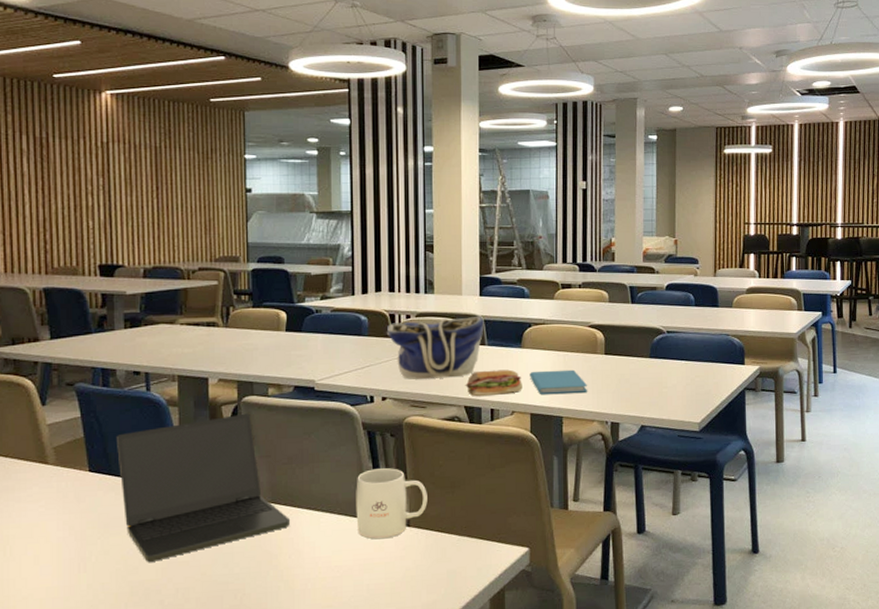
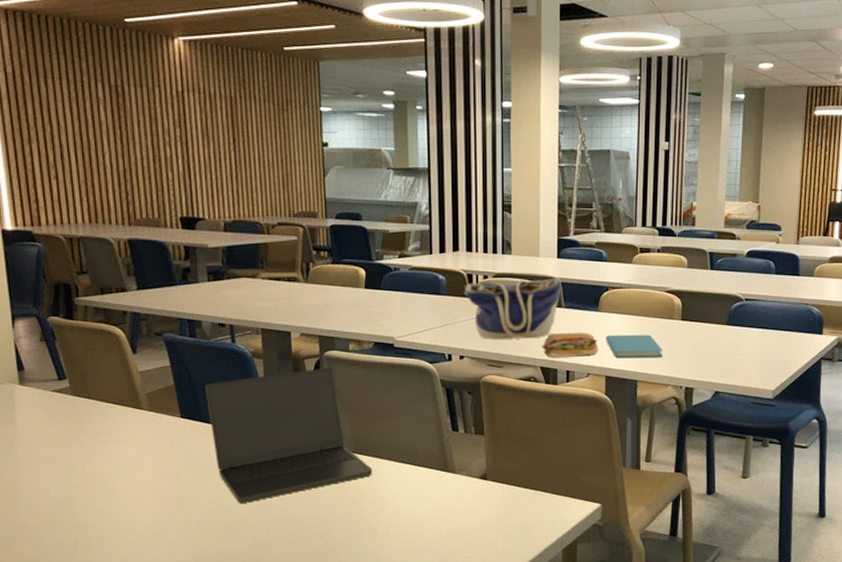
mug: present [356,468,428,540] -> none [435,424,504,491]

